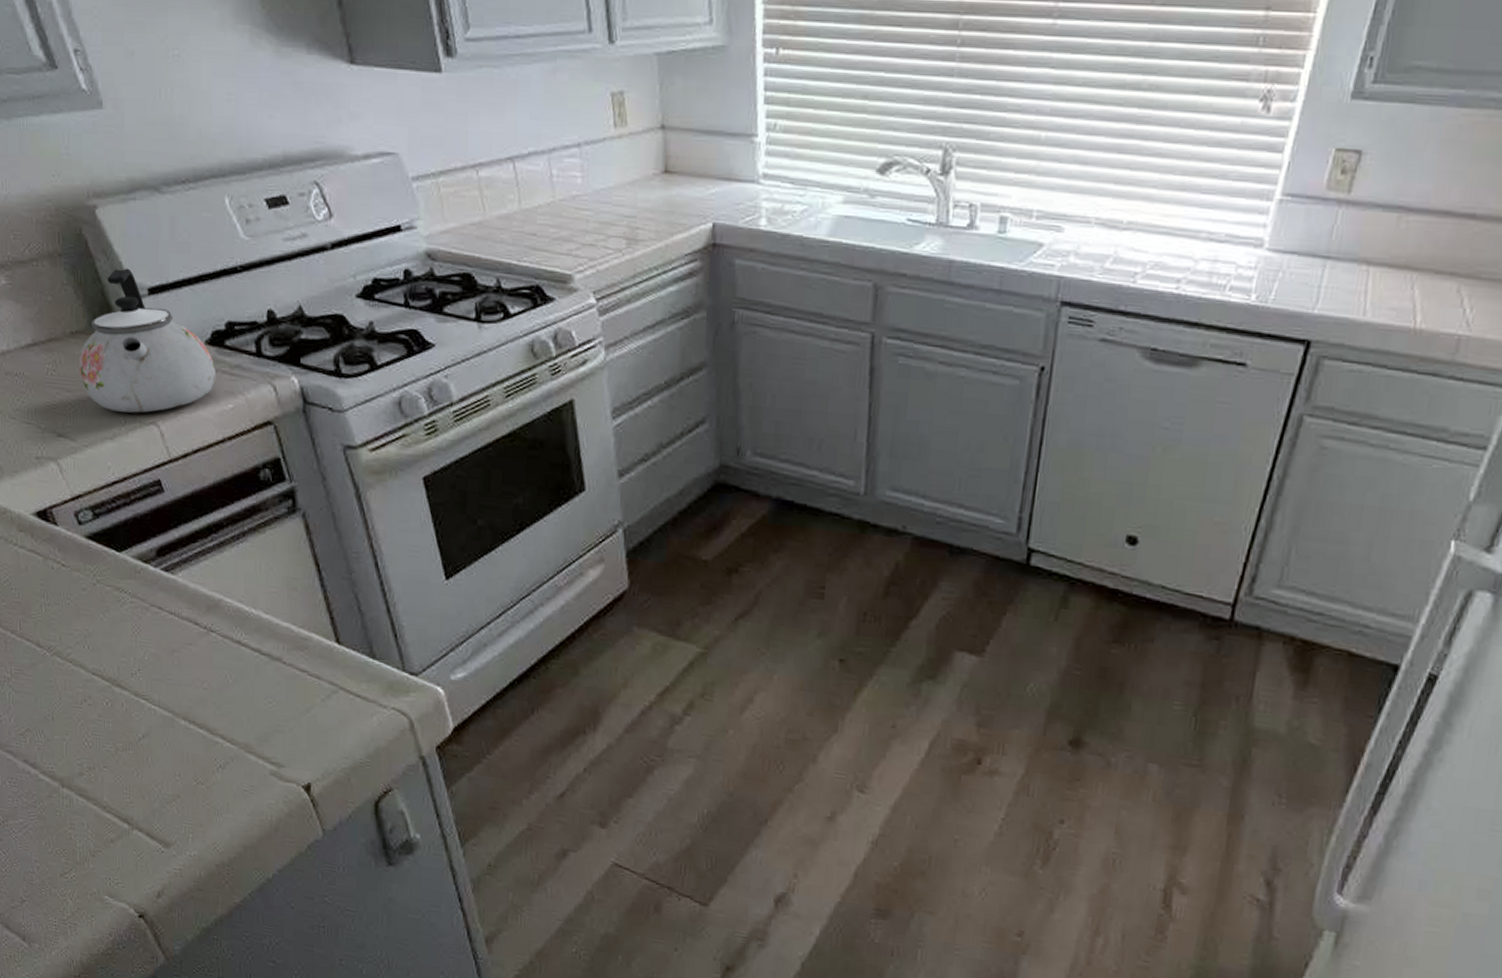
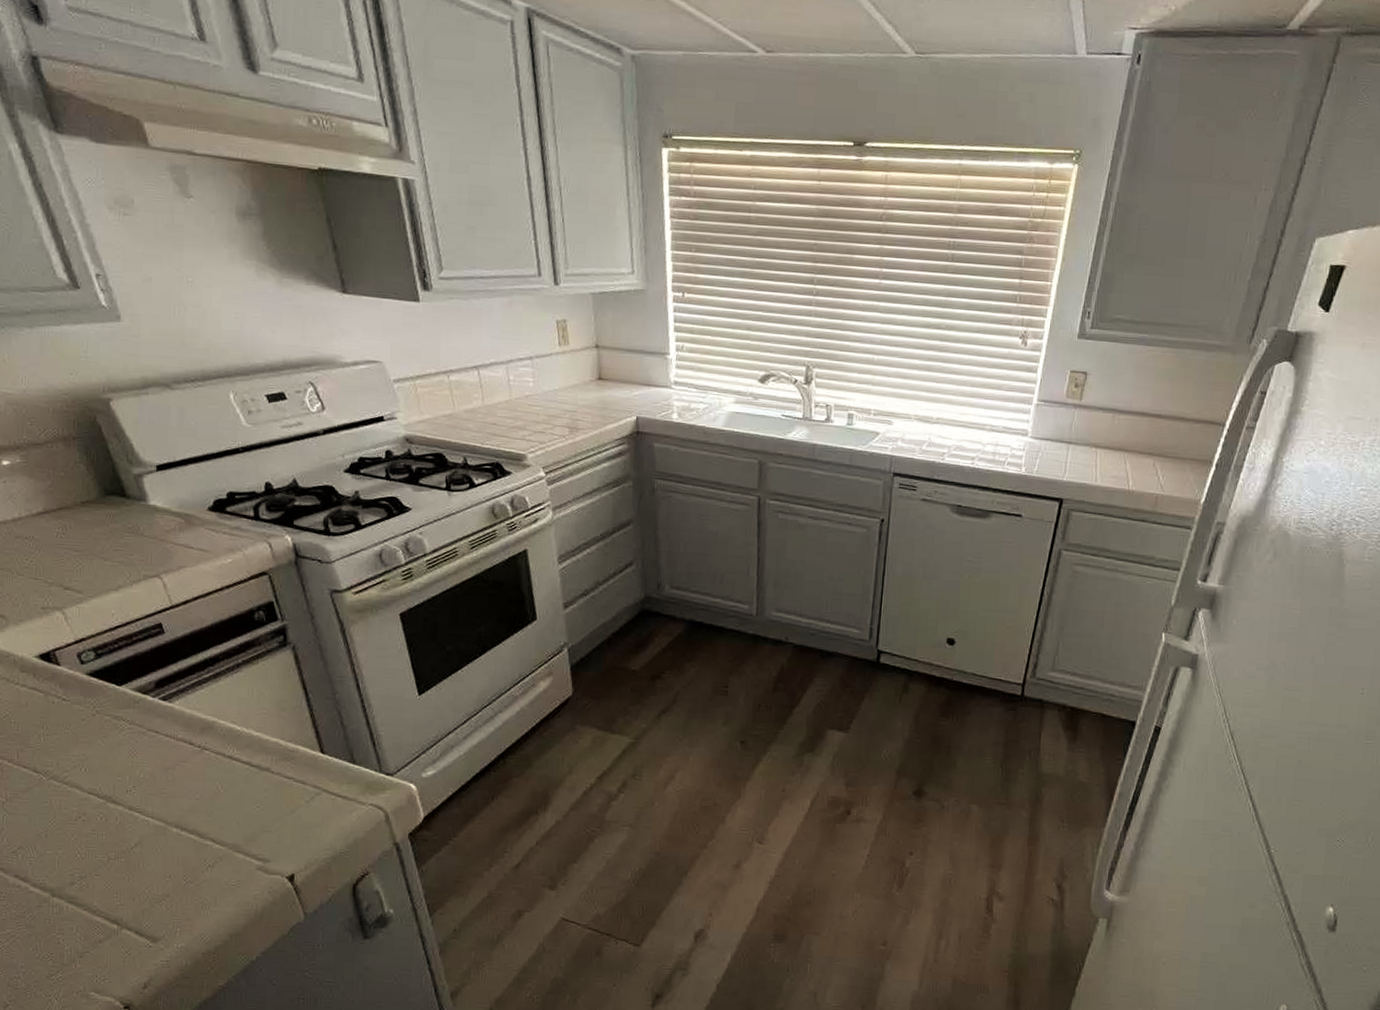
kettle: present [78,268,215,413] -> none [87,449,217,568]

